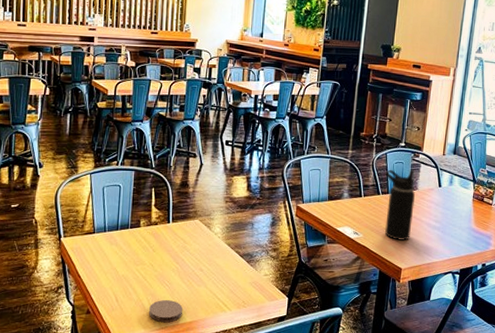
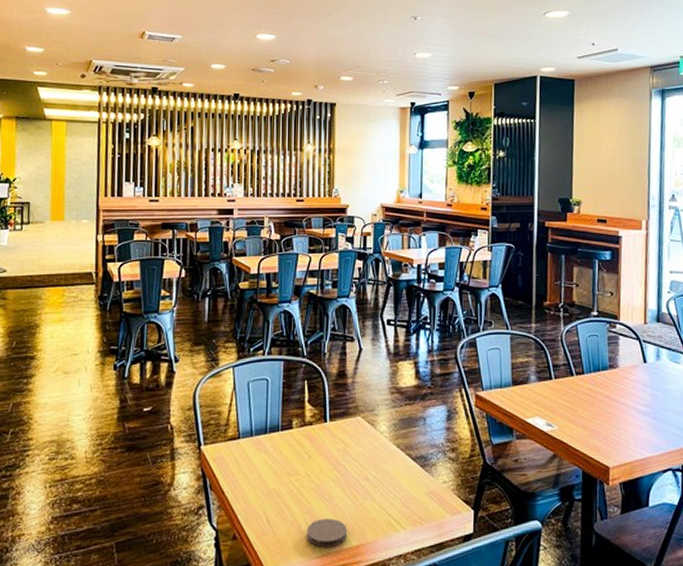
water bottle: present [384,169,415,241] -> none [576,344,617,431]

